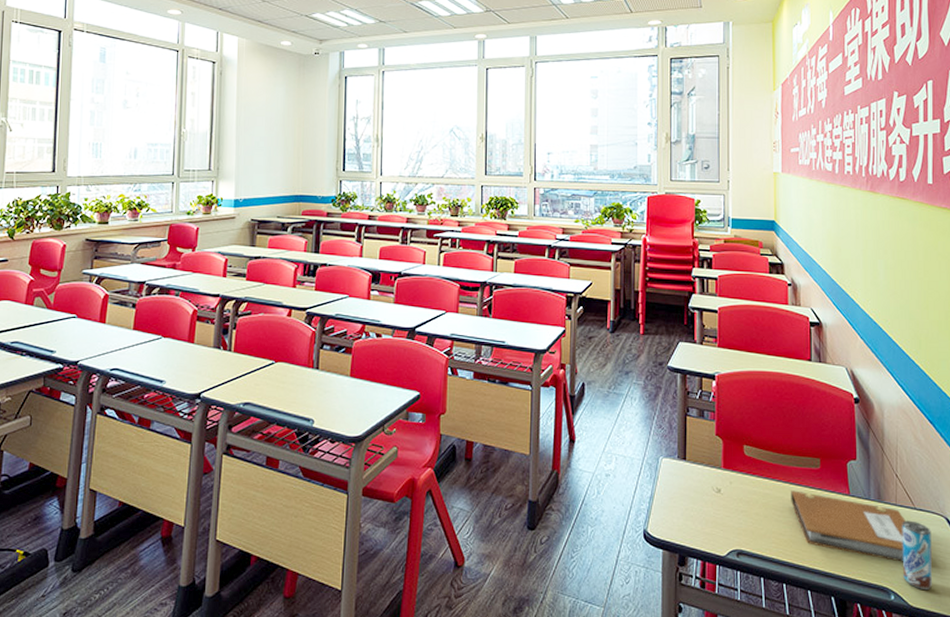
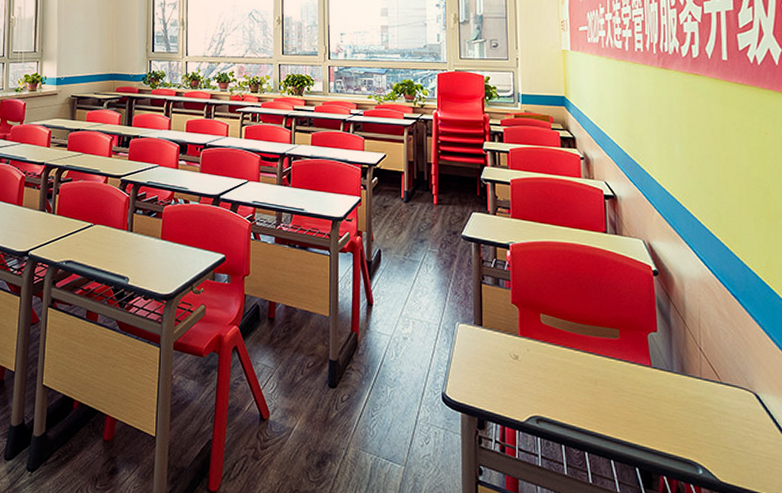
notebook: present [791,490,906,562] -> none [590,360,712,437]
beverage can: present [902,520,932,590] -> none [708,394,743,466]

